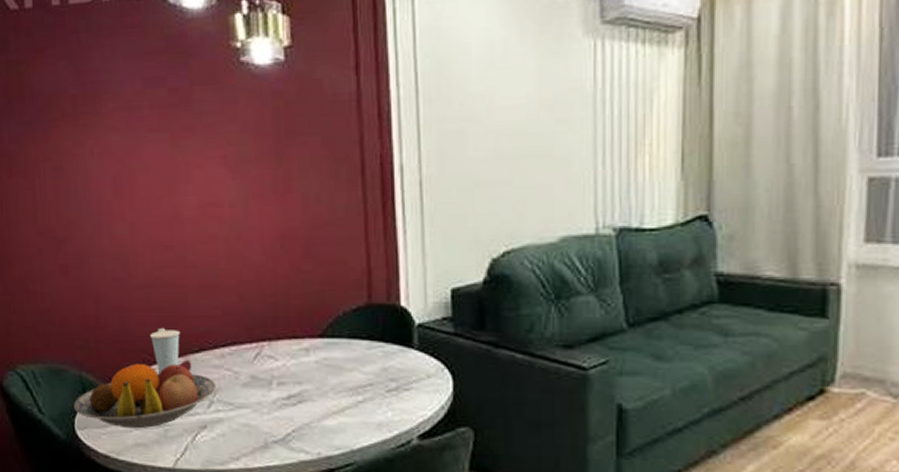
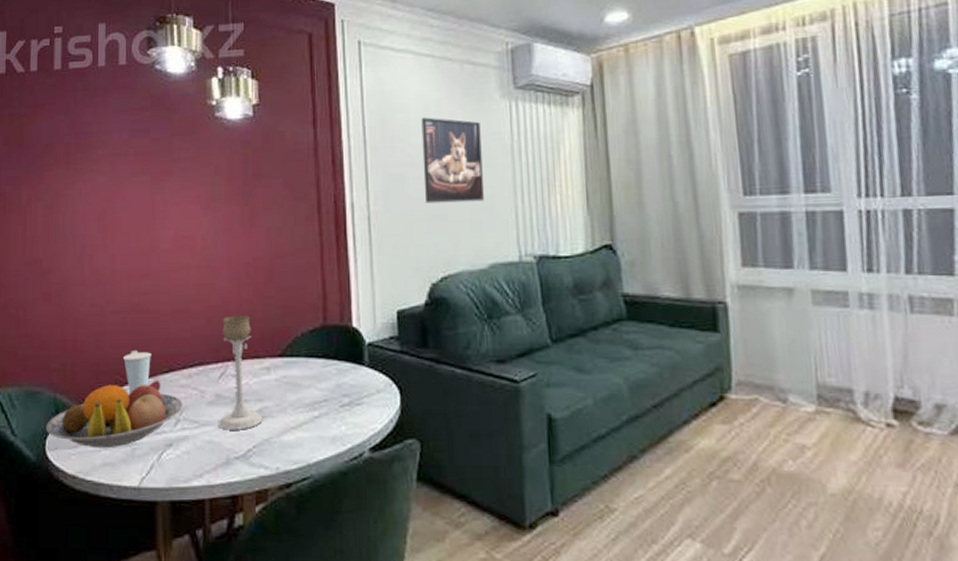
candle holder: none [254,292,302,414] -> present [217,315,263,430]
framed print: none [485,60,557,166] -> present [421,117,484,204]

